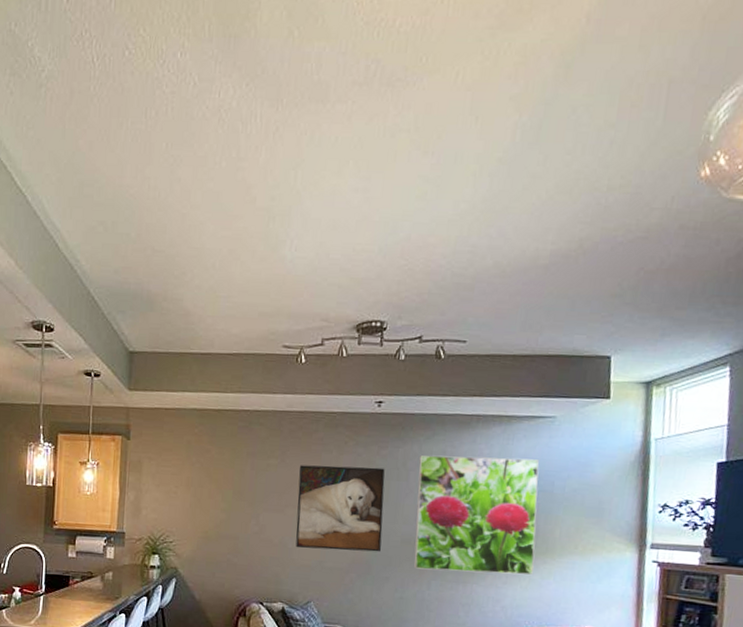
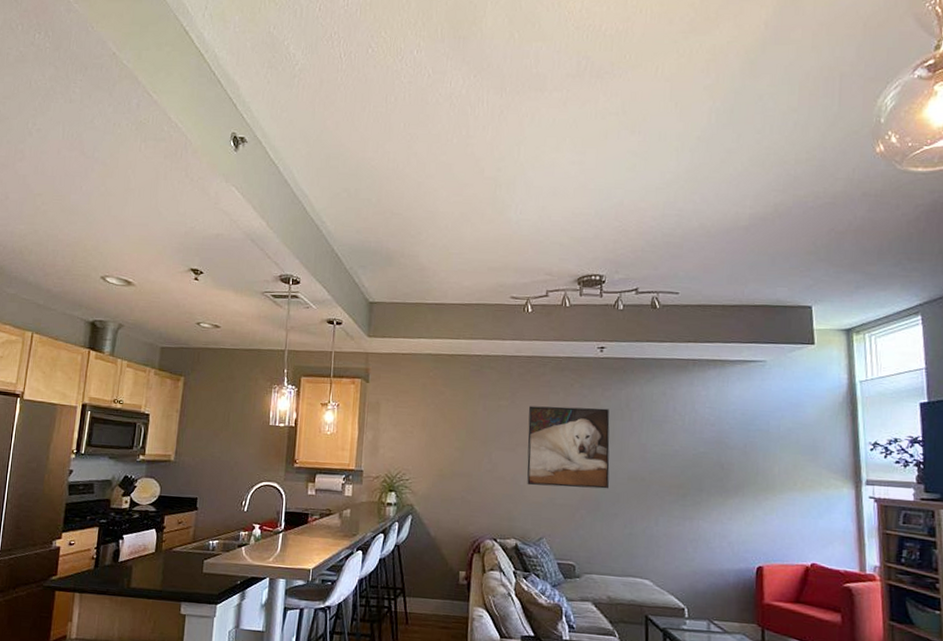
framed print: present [414,455,539,575] -> none [641,396,757,511]

